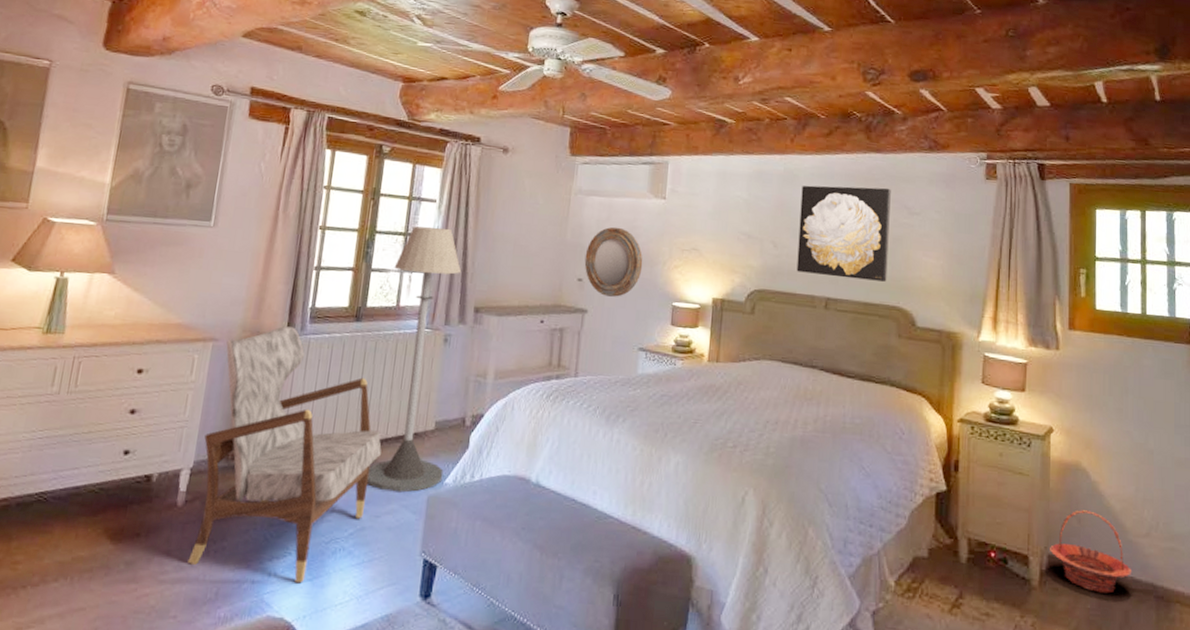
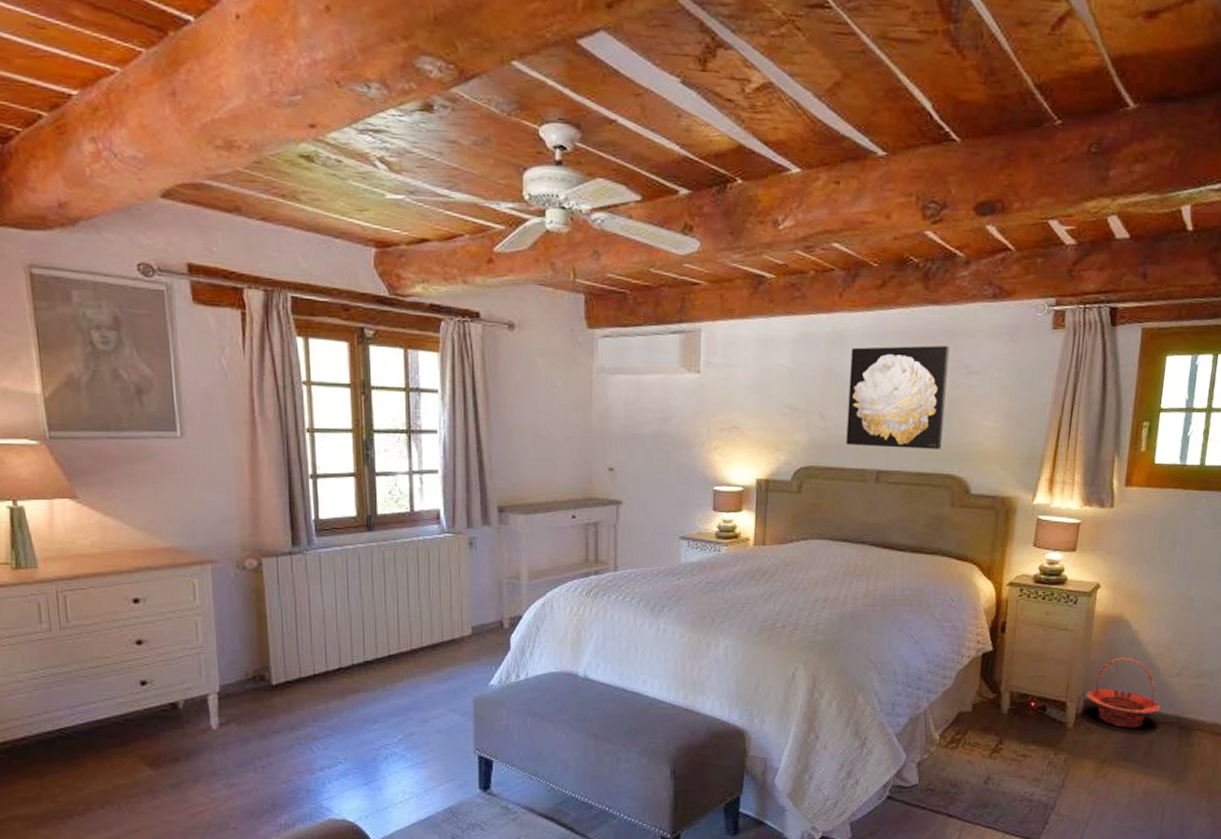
armchair: present [188,326,382,584] -> none [225,542,418,788]
floor lamp: present [367,226,462,493] -> none [401,421,487,697]
home mirror: present [584,227,643,297] -> none [614,408,679,485]

